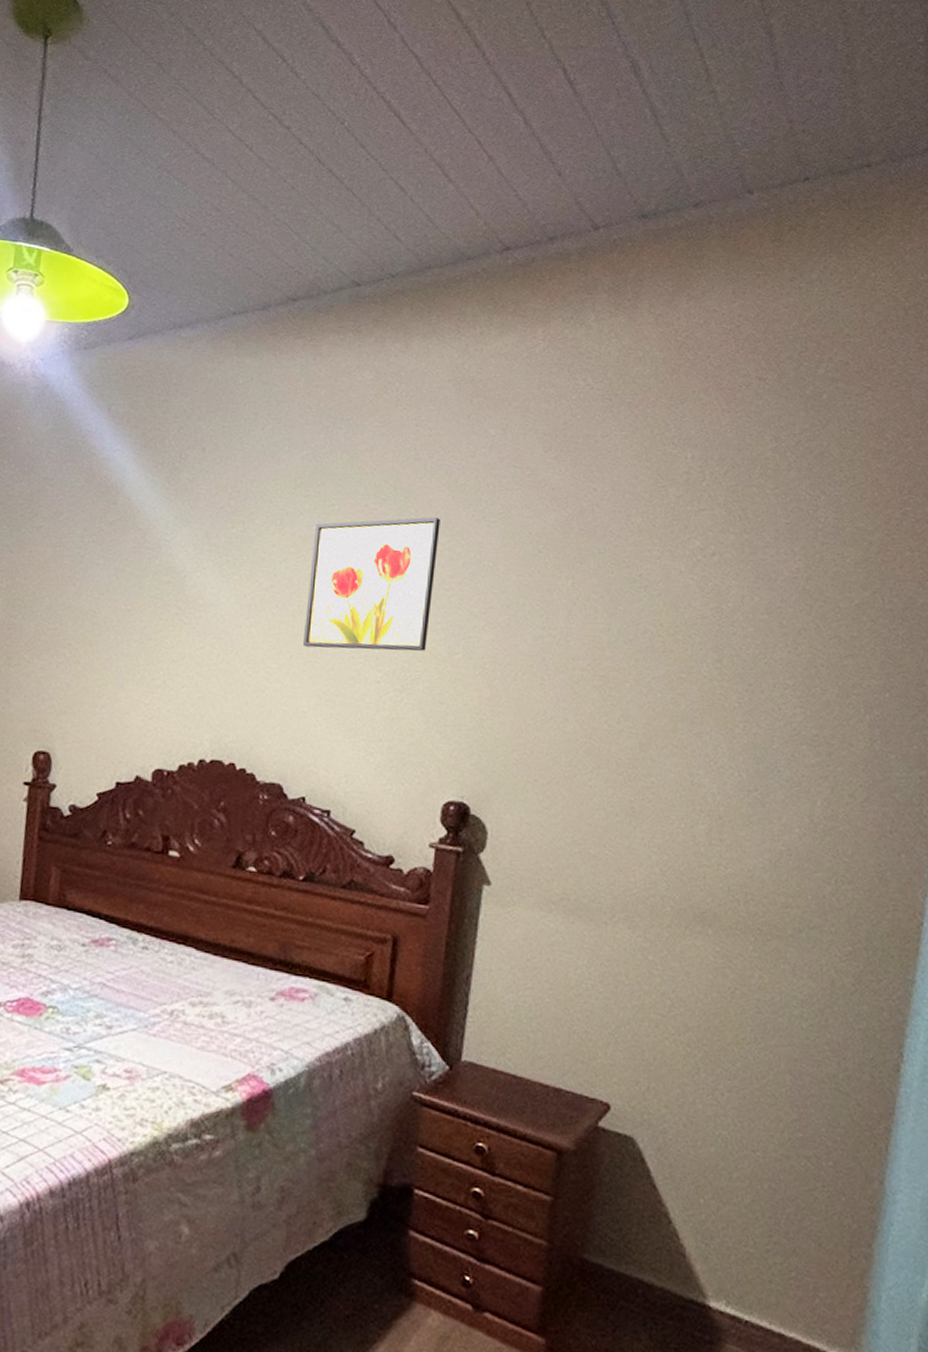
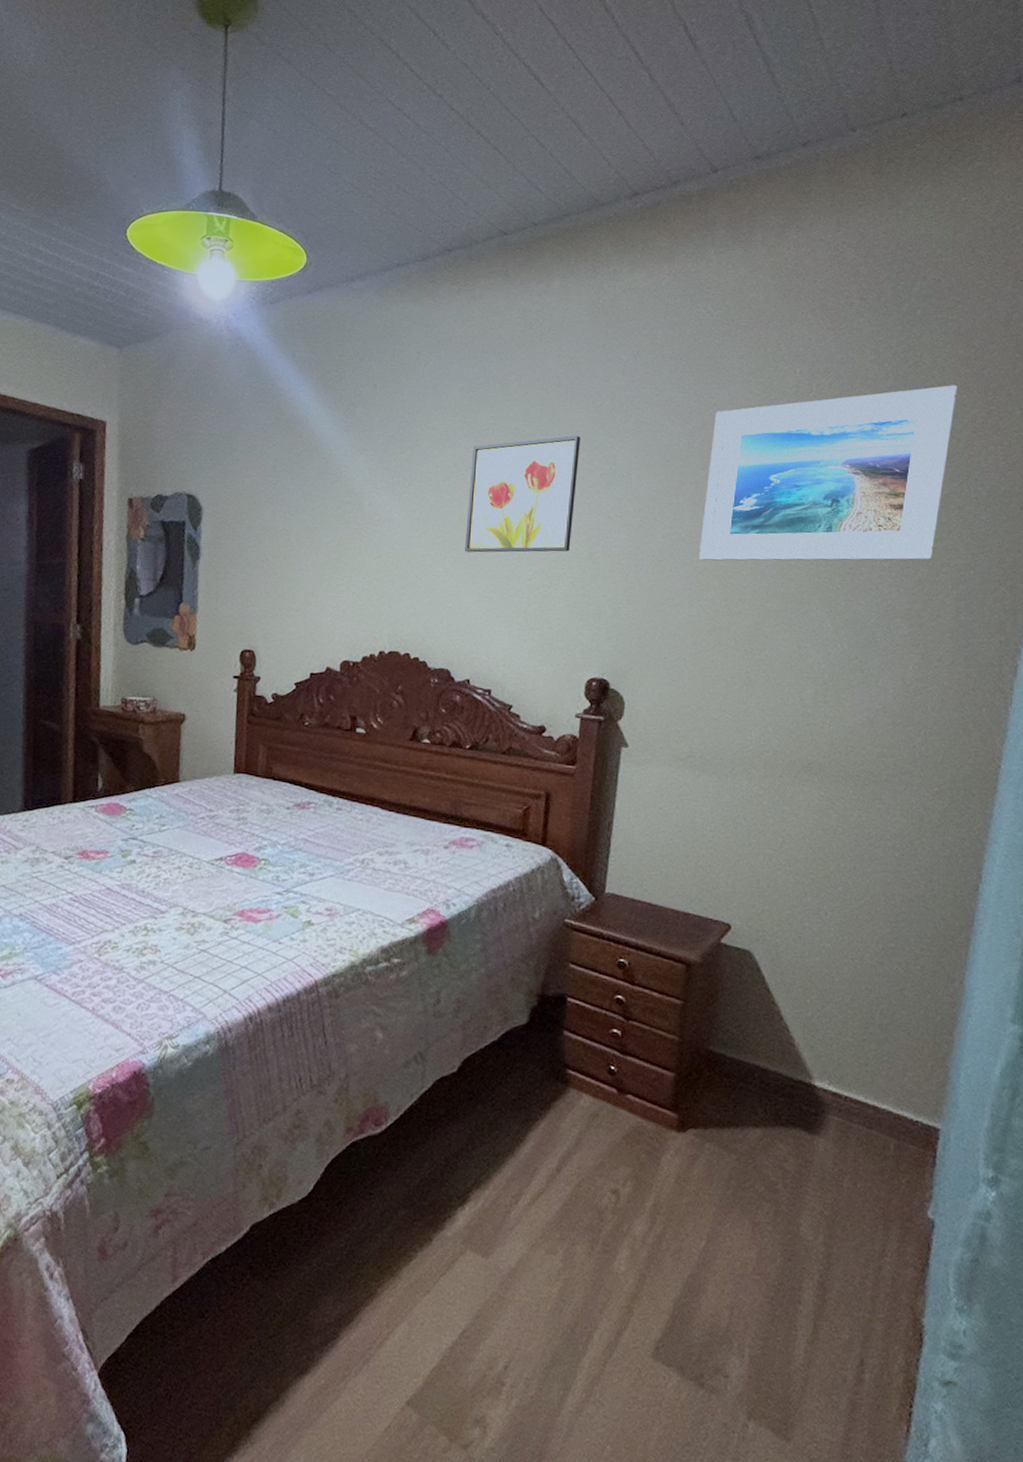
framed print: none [575,480,869,680] -> present [698,385,958,561]

